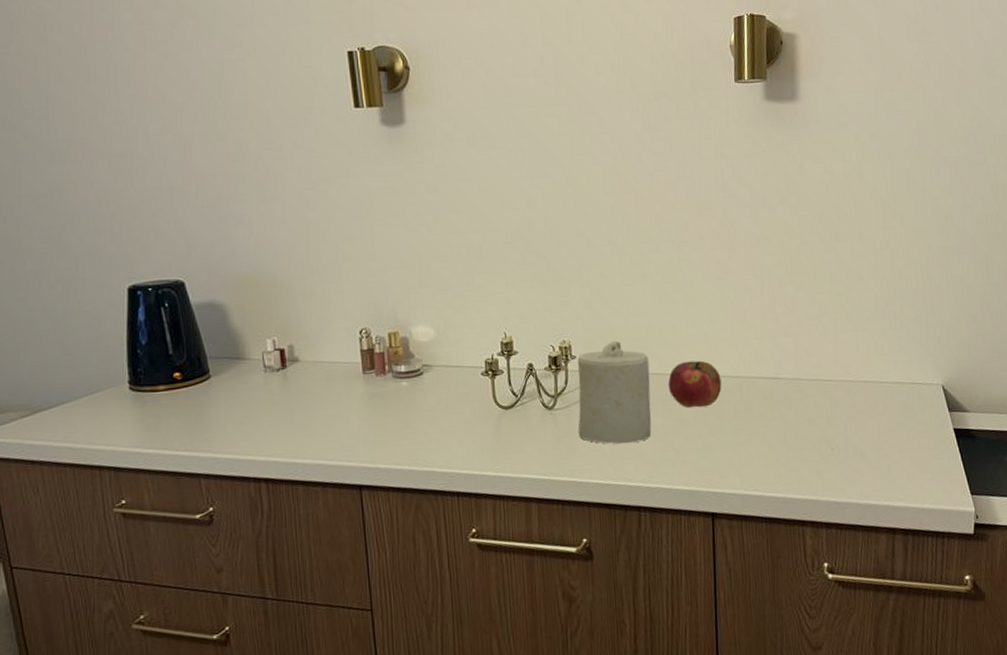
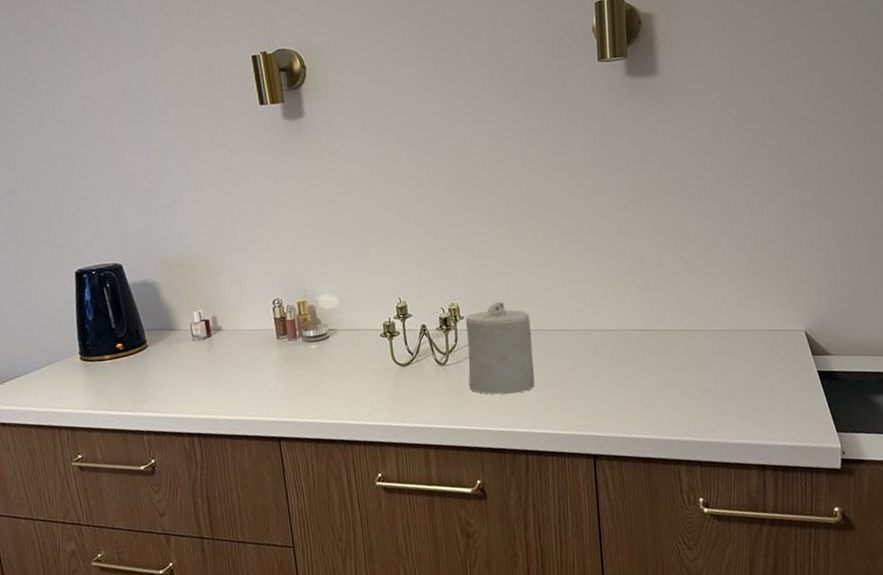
fruit: present [668,360,722,408] -> none [548,316,598,360]

